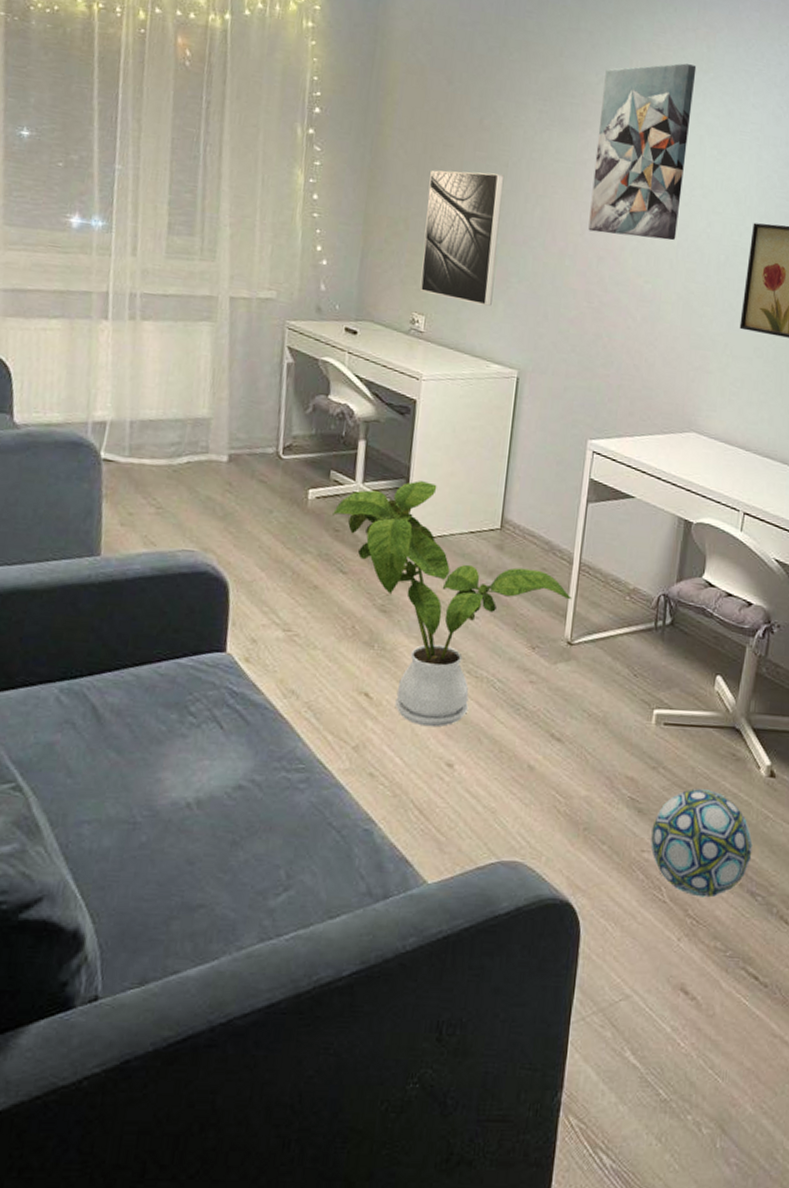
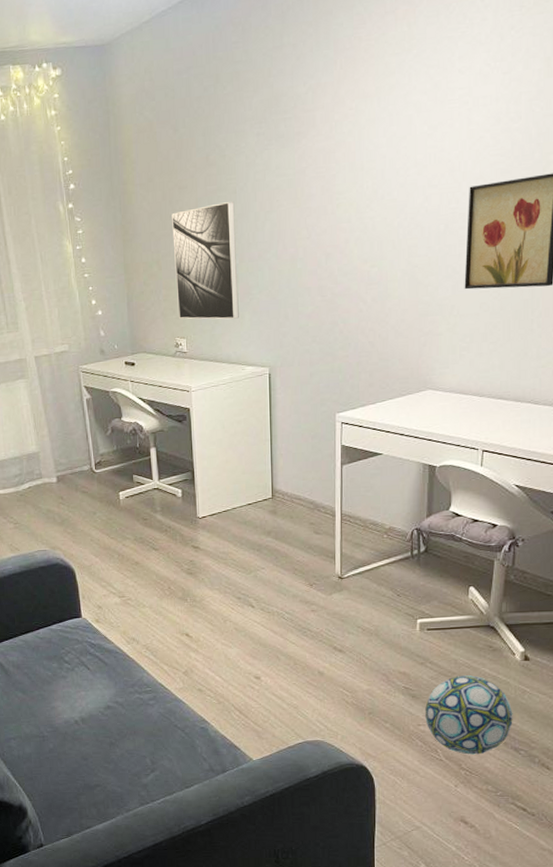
house plant: present [332,481,573,728] -> none [140,471,339,653]
wall art: present [588,63,697,241] -> none [312,47,399,233]

